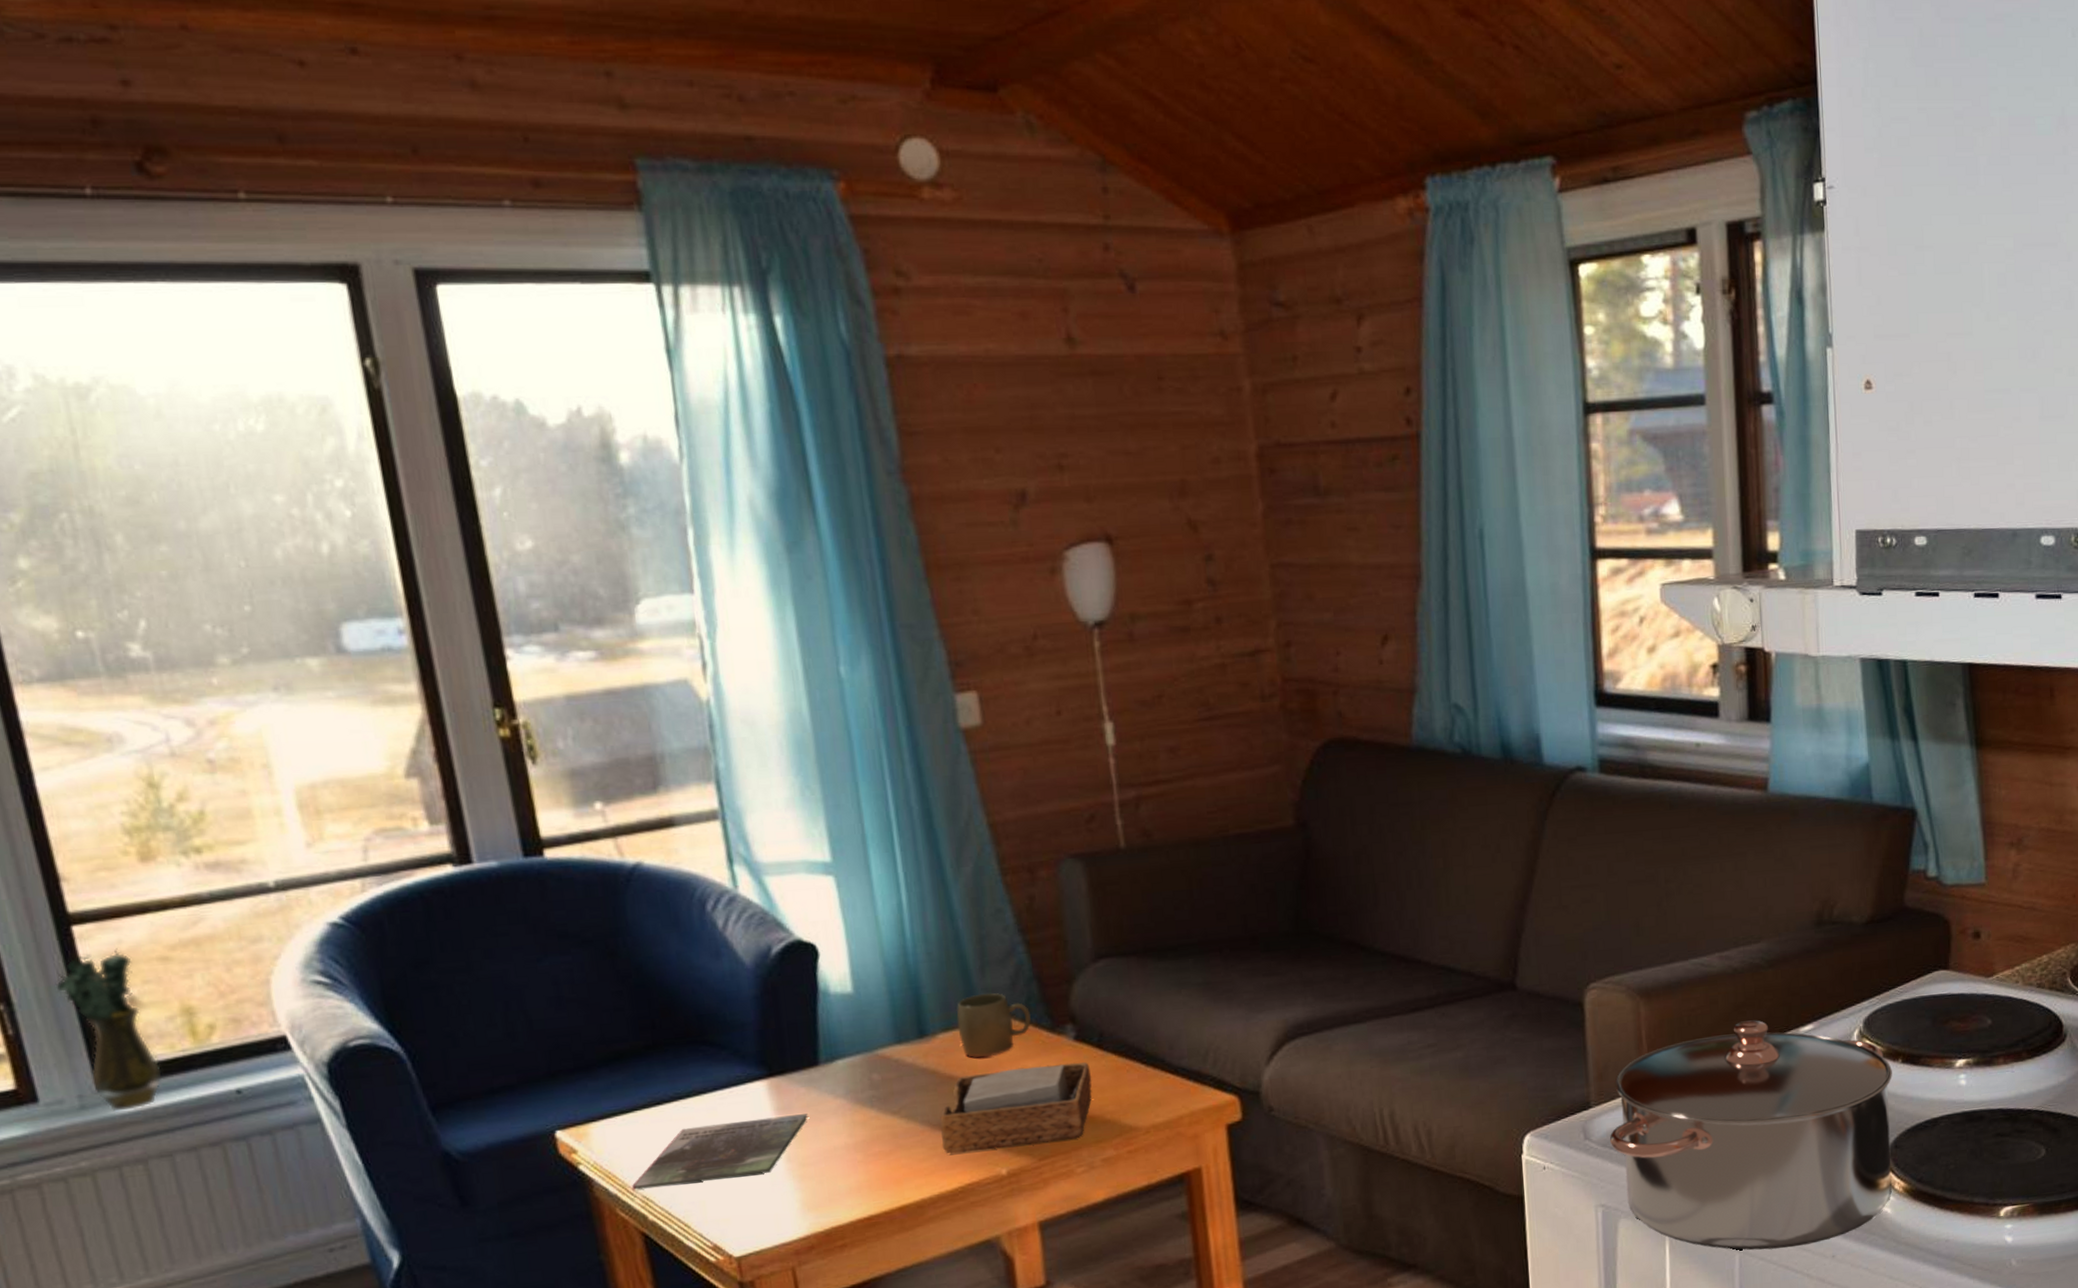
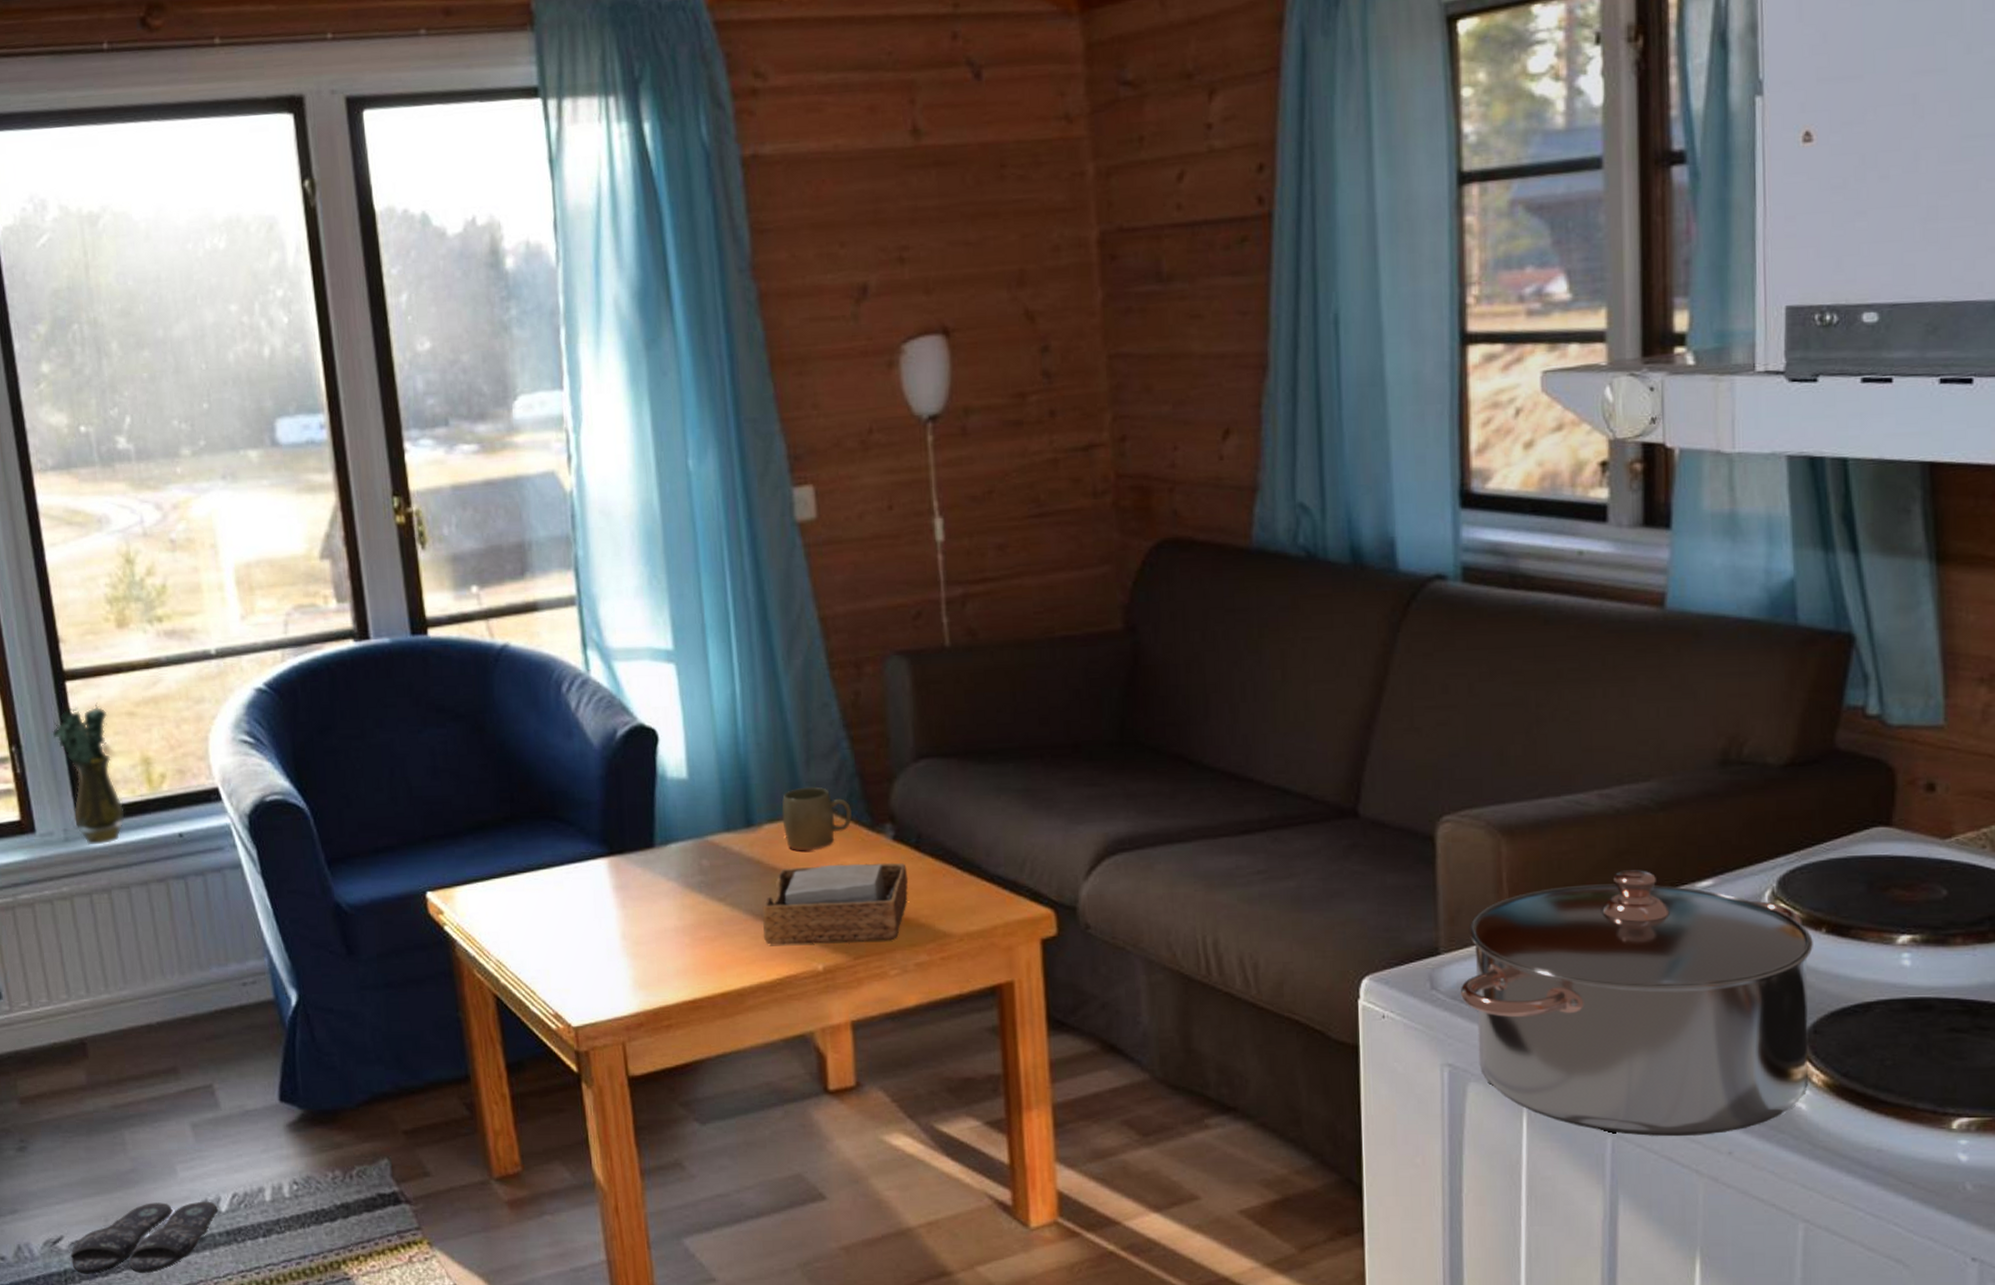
magazine: present [632,1114,808,1190] -> none [488,894,643,954]

